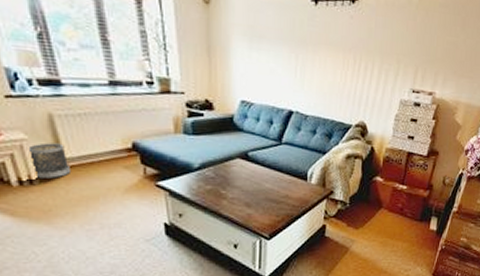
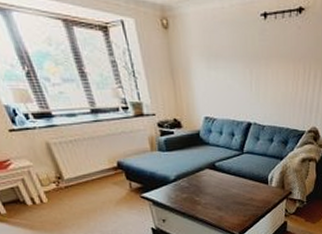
wastebasket: present [28,143,70,180] -> none [35,167,71,198]

